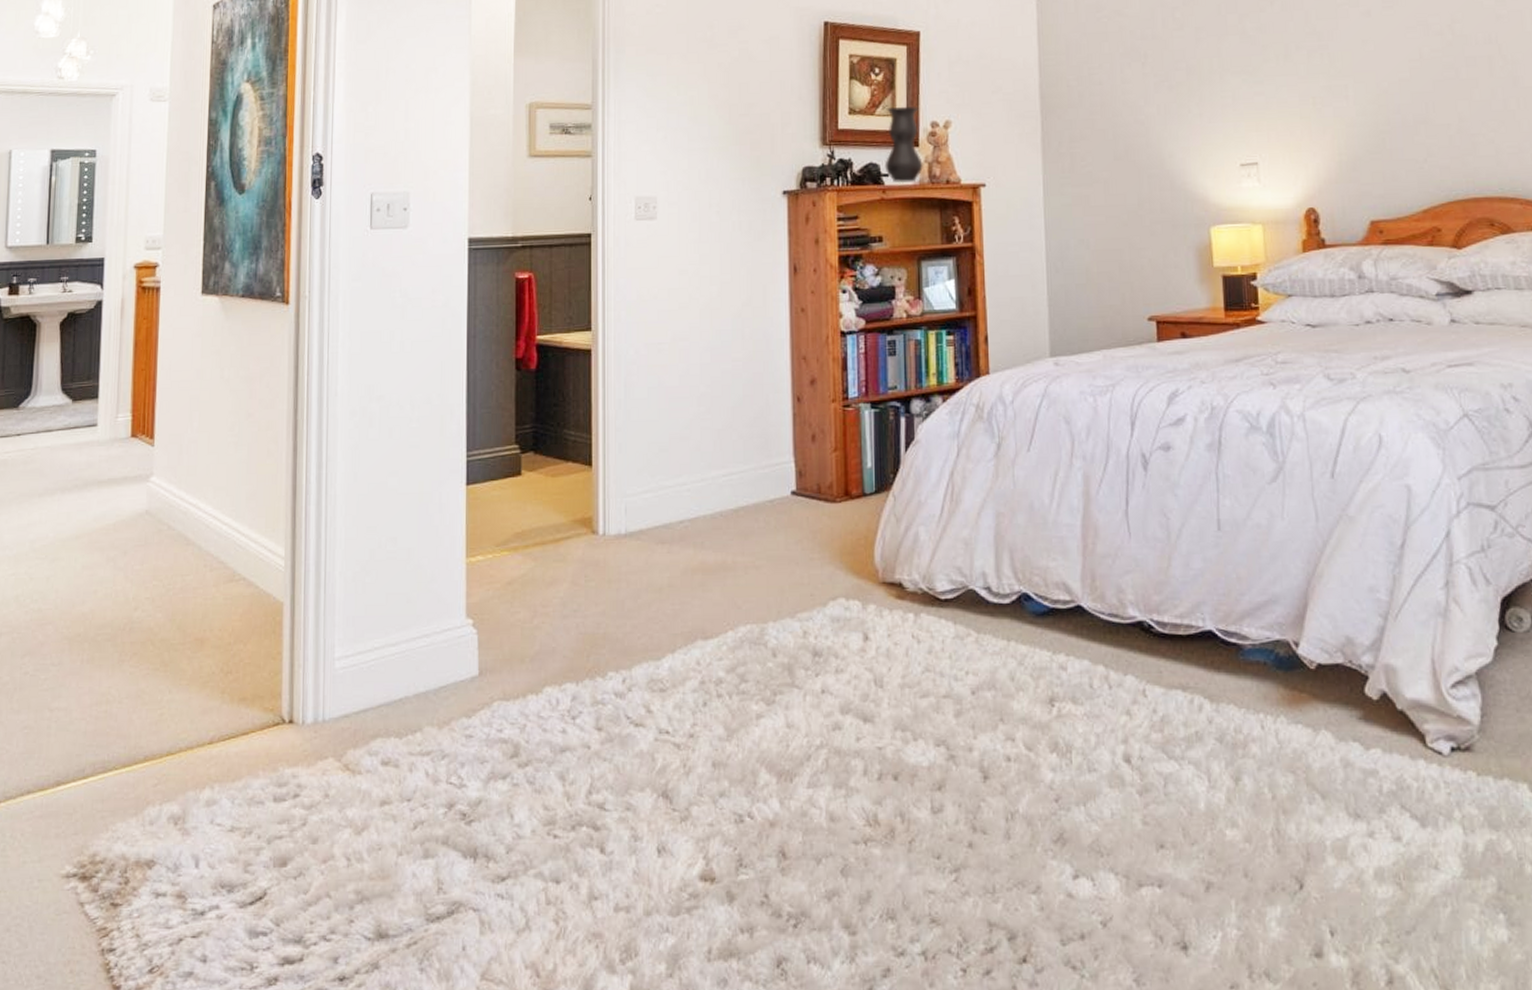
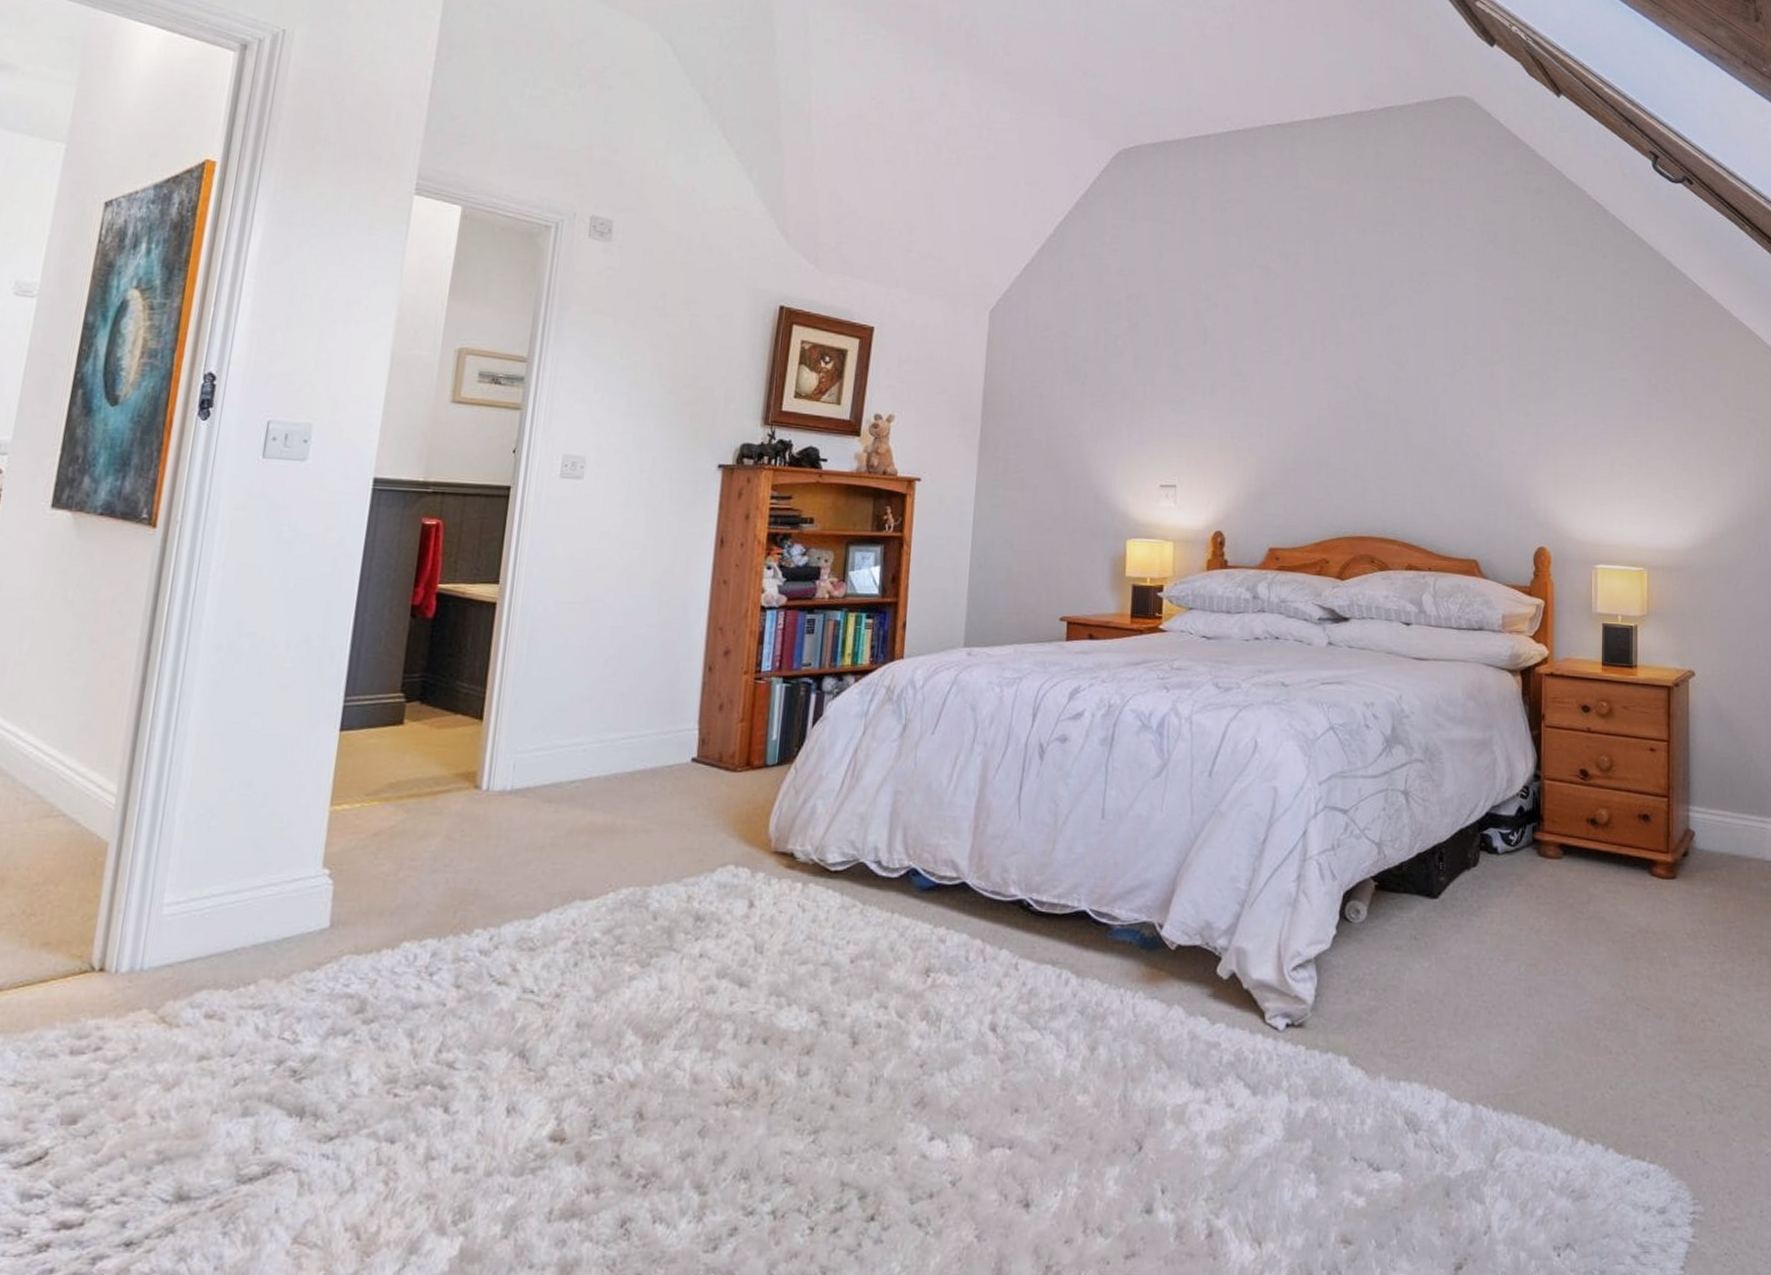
vase: present [884,105,924,184] -> none [824,395,864,470]

